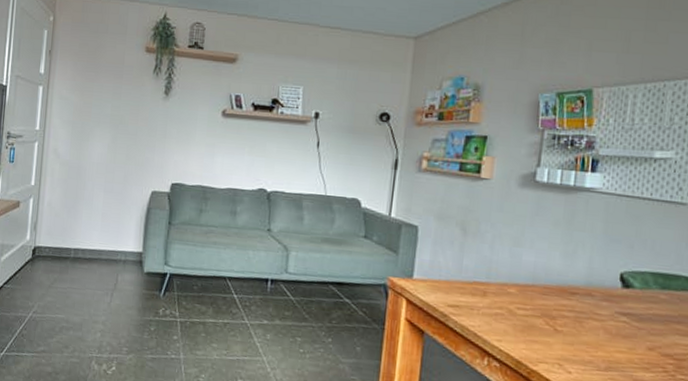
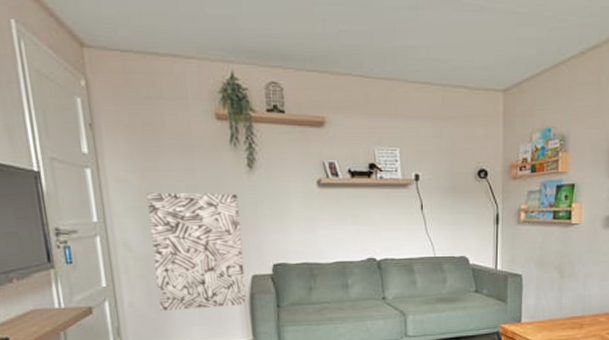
wall art: none [71,109,152,218] -> present [147,192,247,311]

